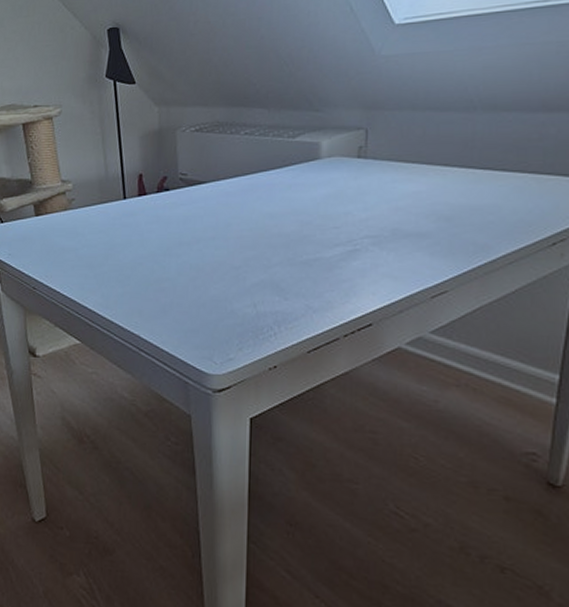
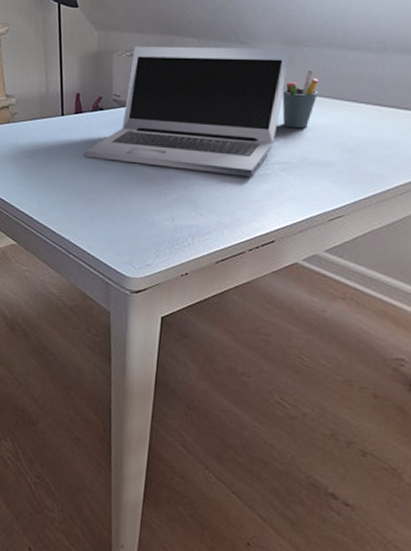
laptop: none [151,112,371,253] -> present [84,46,292,176]
pen holder: none [366,134,405,198] -> present [282,70,320,129]

